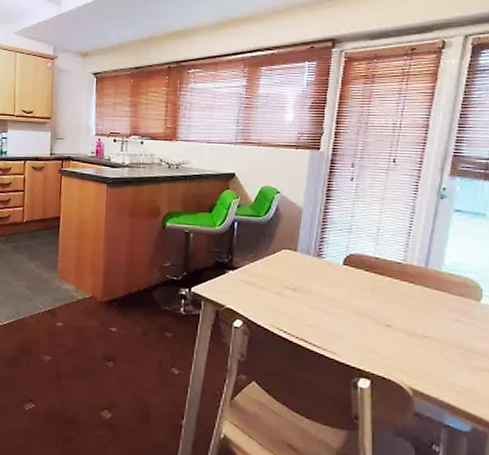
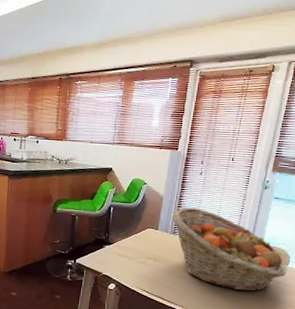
fruit basket: none [315,222,479,336] -> present [172,207,287,292]

